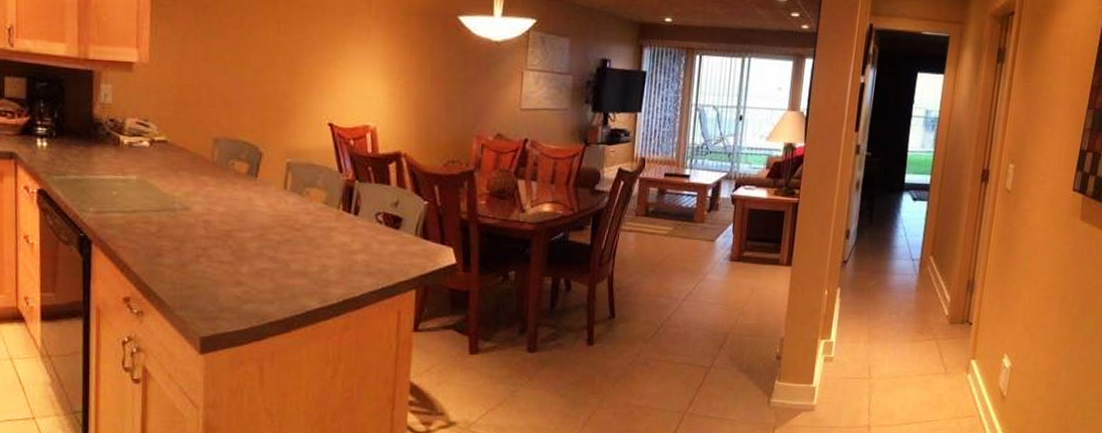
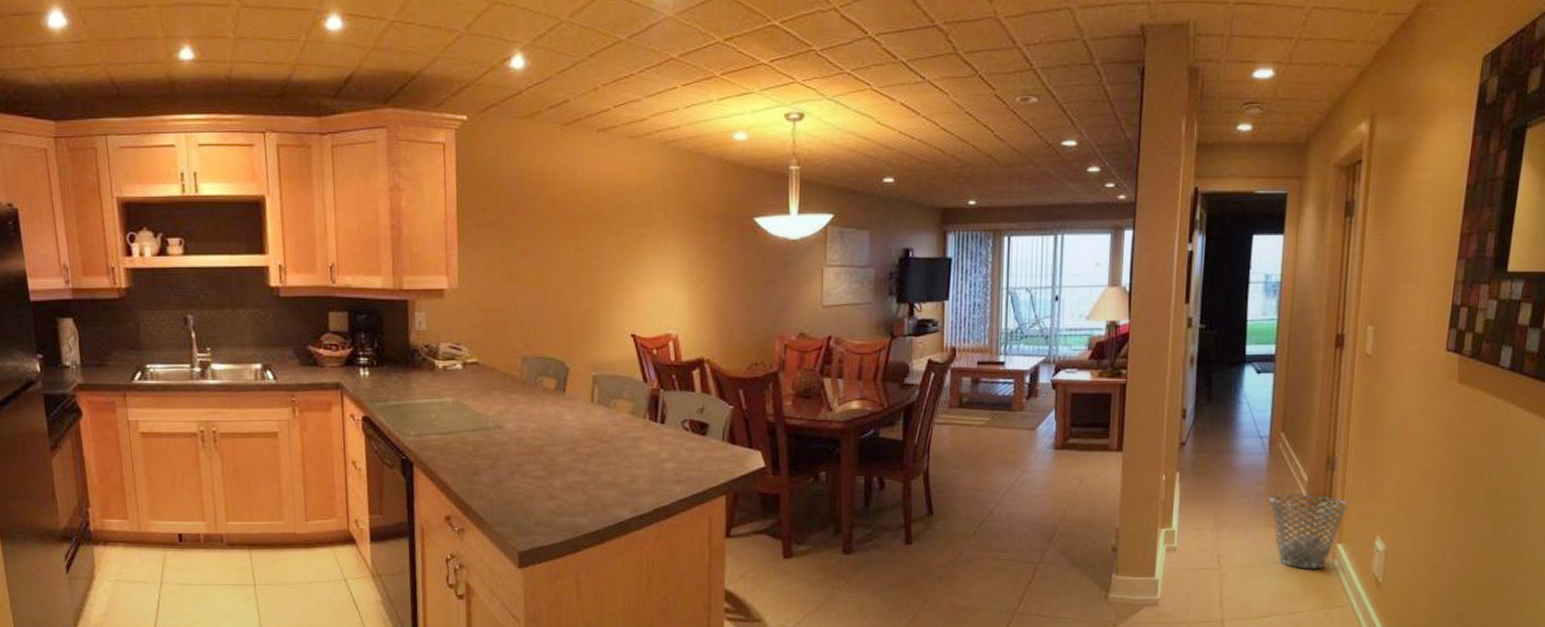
waste basket: none [916,312,982,382] -> present [1269,494,1348,570]

